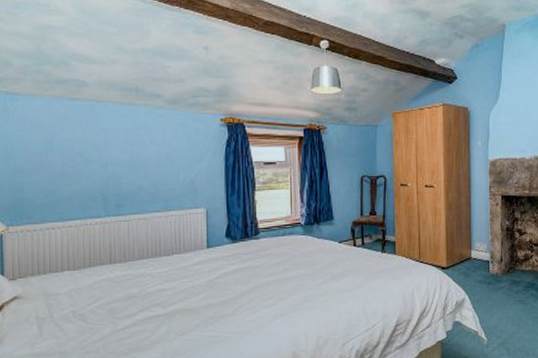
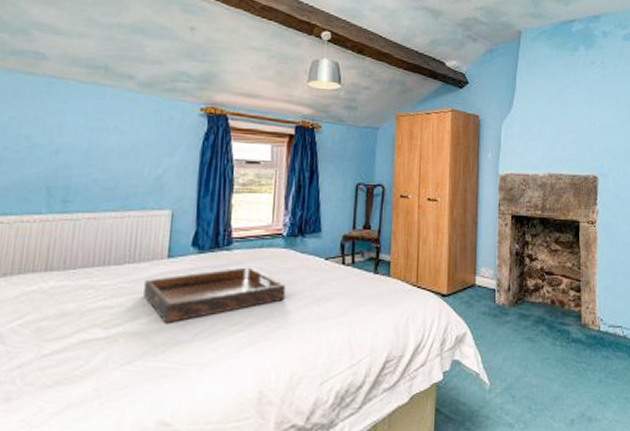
serving tray: none [191,252,308,301] -> present [144,267,286,323]

